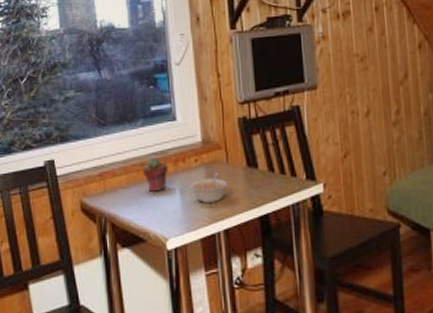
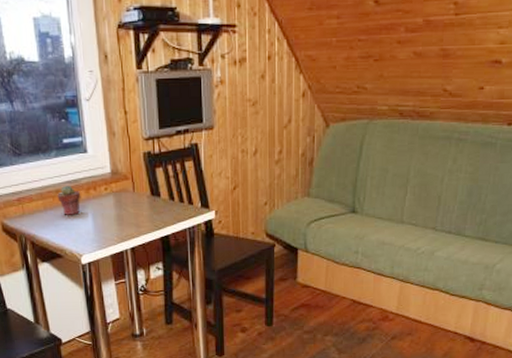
legume: present [190,173,228,203] -> none [101,200,134,225]

